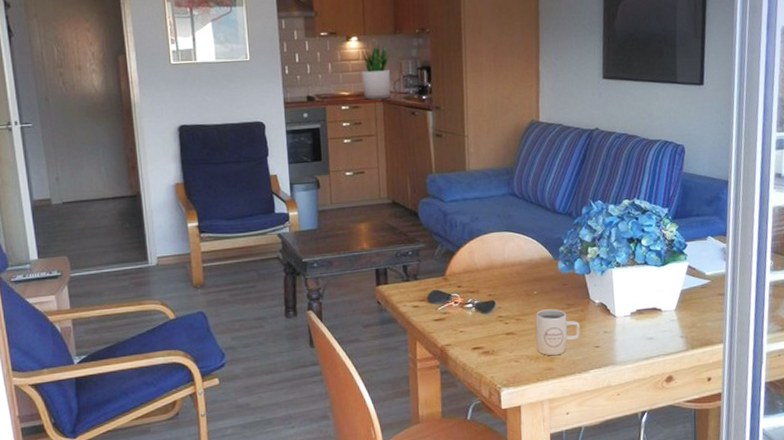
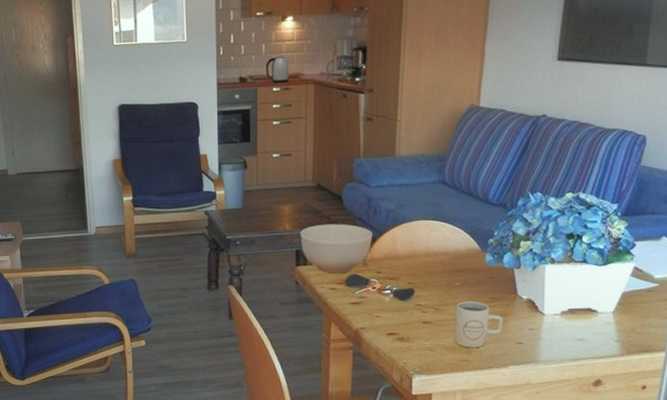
kettle: none [333,75,358,102] -> present [266,56,289,83]
planter: present [361,42,391,100] -> none [294,21,325,82]
bowl: none [378,239,451,291] -> present [300,223,373,274]

